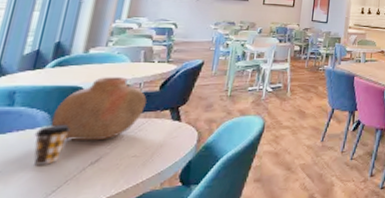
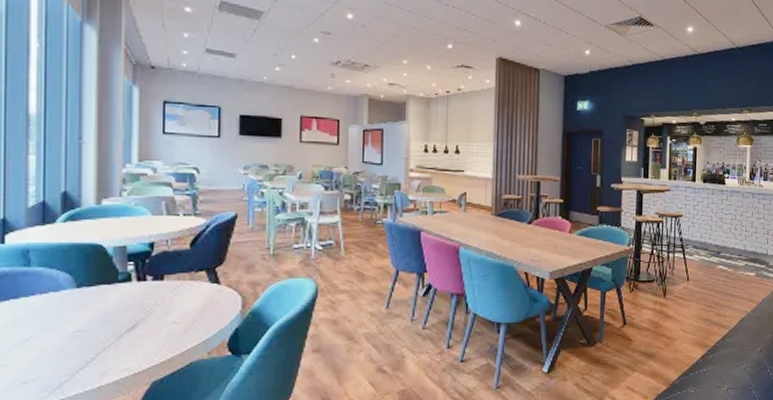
coffee cup: present [33,124,71,165] -> none [59,287,98,331]
vase: present [50,77,147,141] -> none [75,233,177,306]

